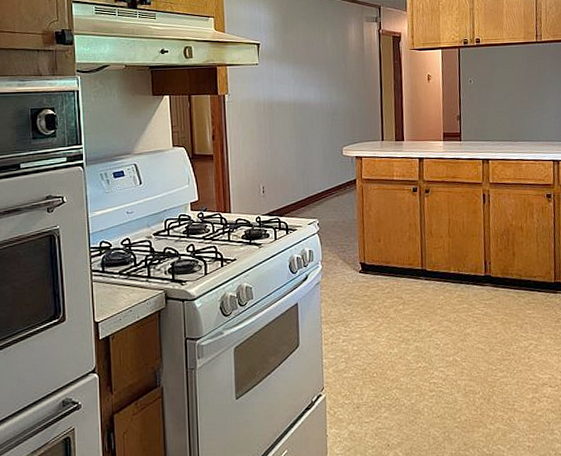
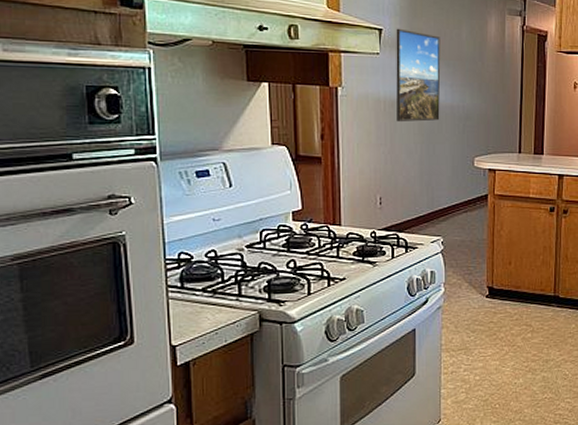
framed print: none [271,41,311,121] -> present [396,28,441,123]

